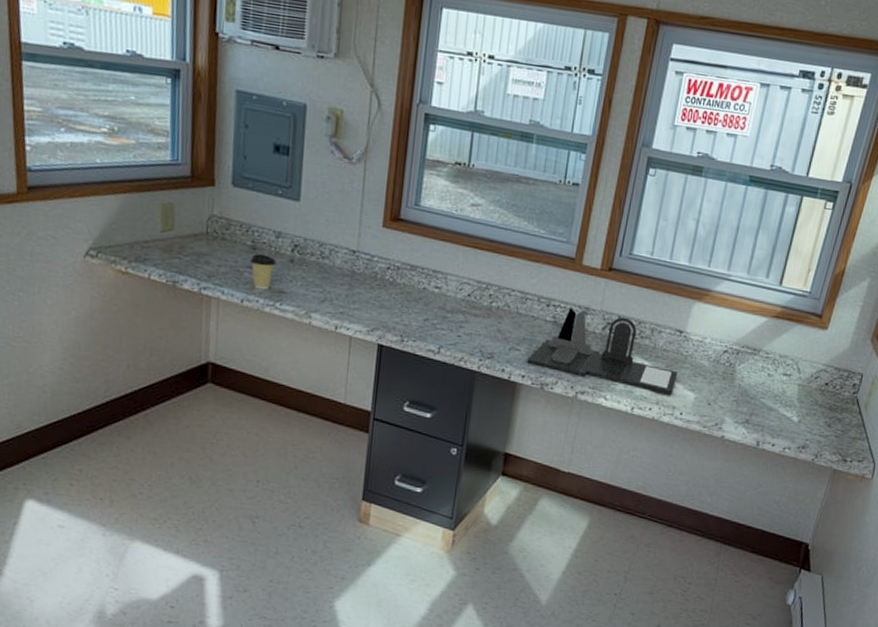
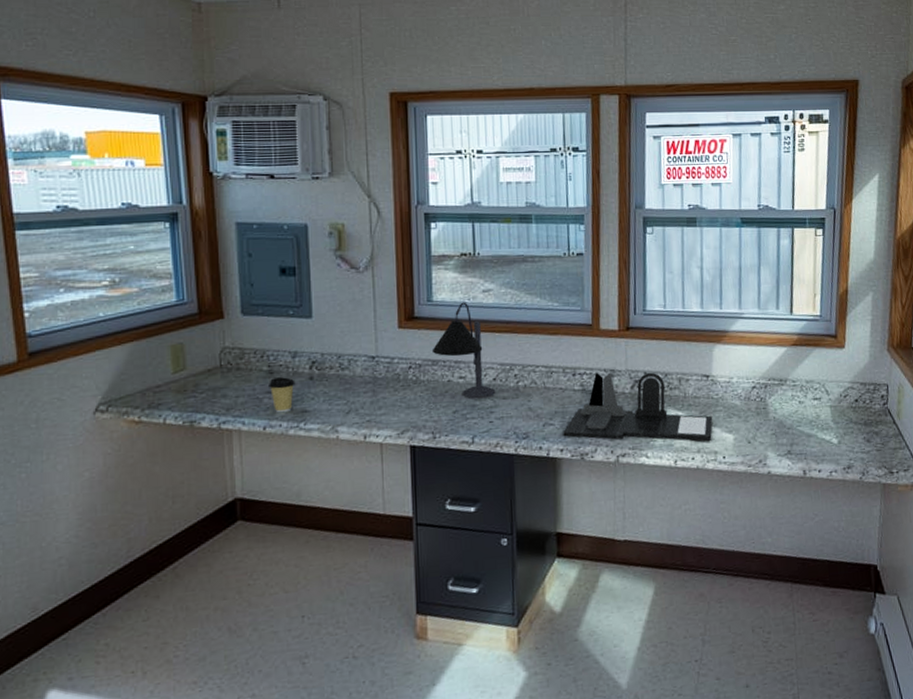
desk lamp: none [412,212,469,312] -> present [431,302,496,399]

